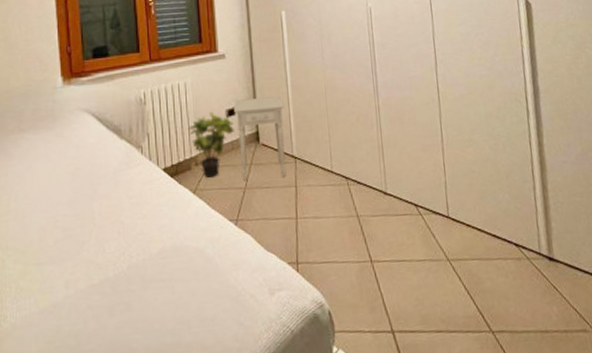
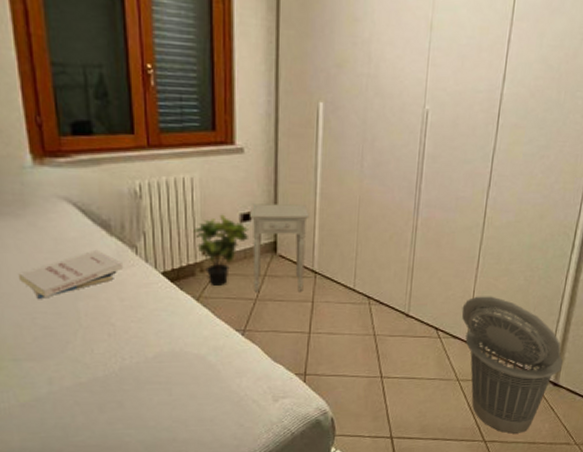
books: none [45,152,130,202] -> present [17,249,122,299]
laundry basket: none [436,167,553,321] -> present [461,296,563,434]

